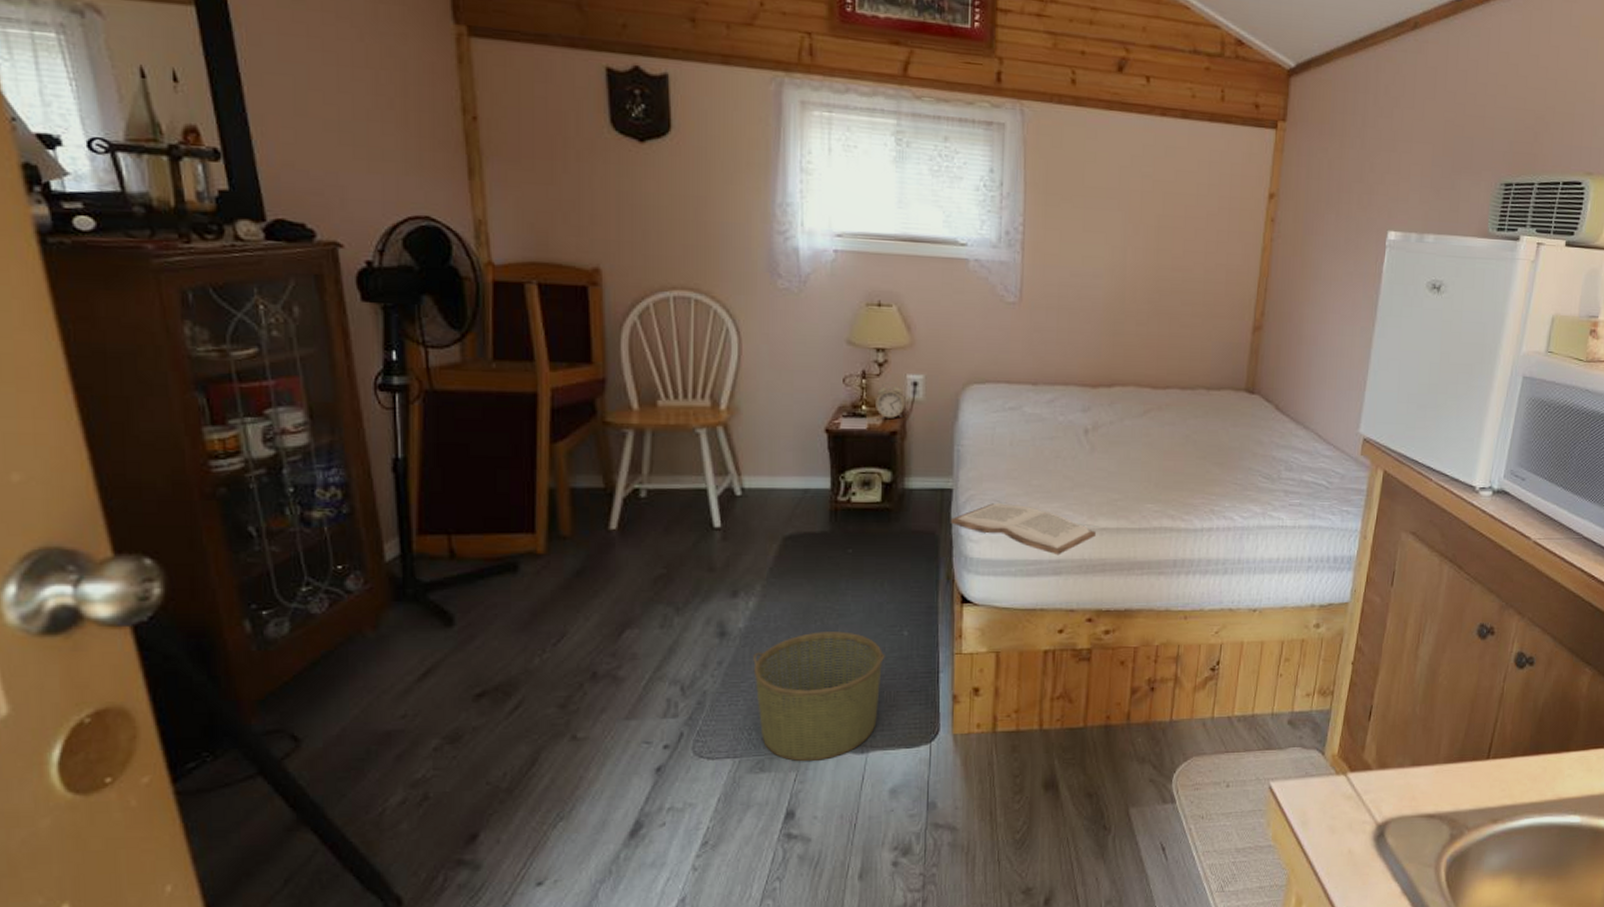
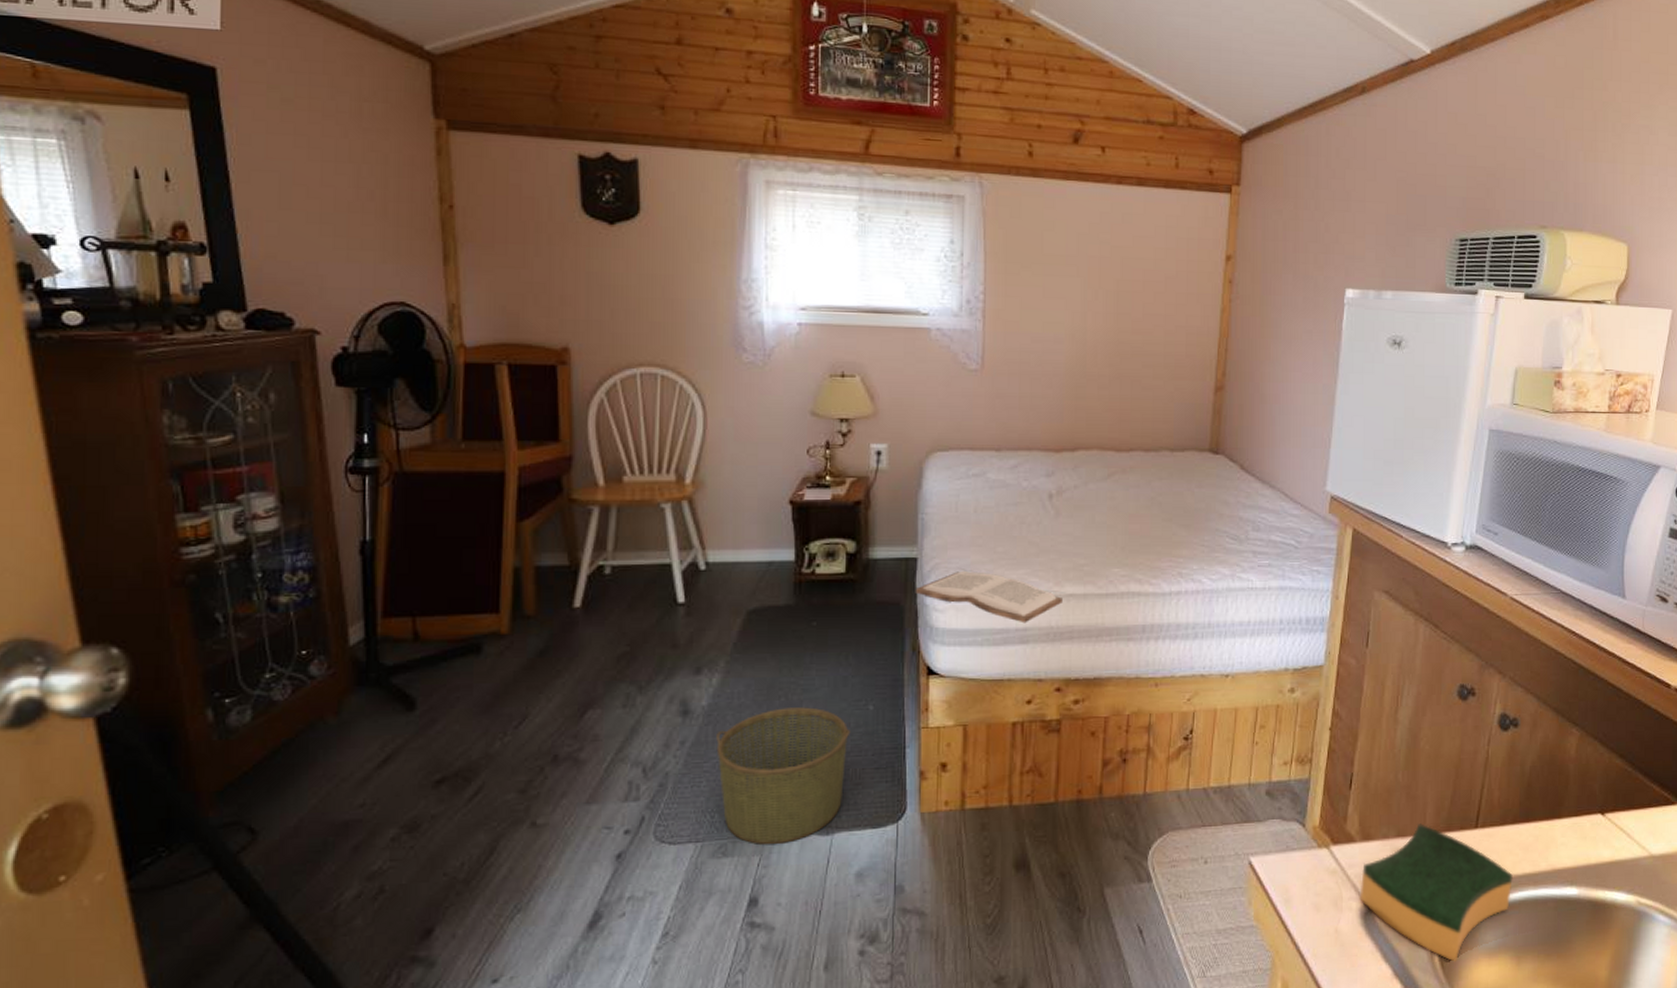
alarm clock: present [876,382,906,419] -> none [839,452,869,489]
sponge: none [1373,754,1520,882] -> present [1360,823,1513,962]

